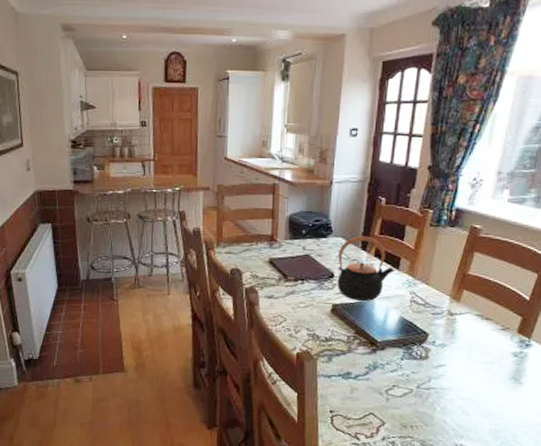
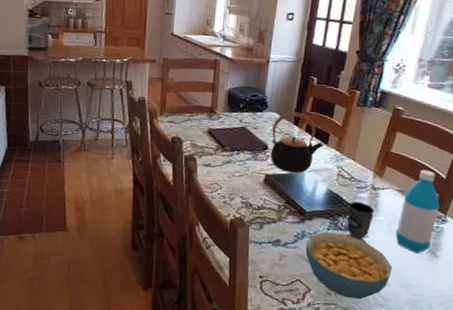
cereal bowl: none [378,362,472,432] -> present [305,232,392,300]
cup: none [421,329,452,372] -> present [346,202,374,243]
water bottle: none [475,291,523,381] -> present [395,169,440,254]

